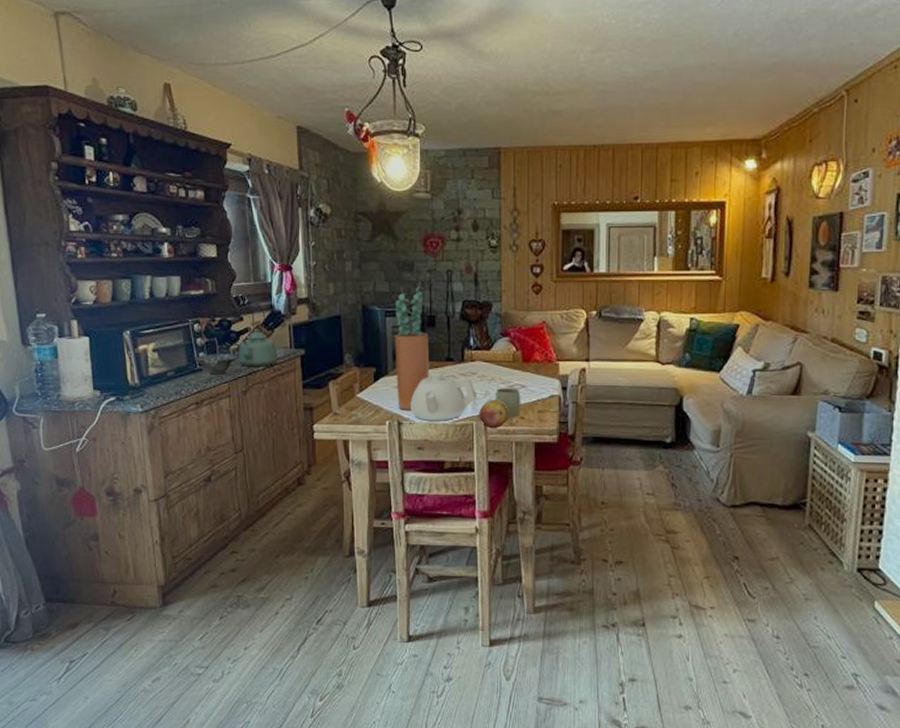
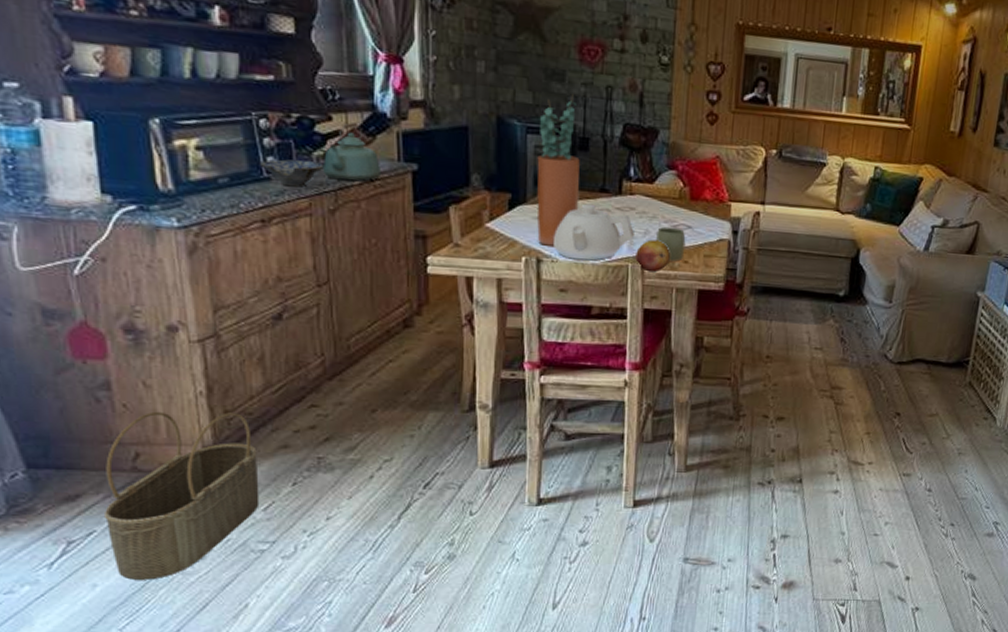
wicker basket: none [93,557,197,695] -> present [103,411,260,580]

